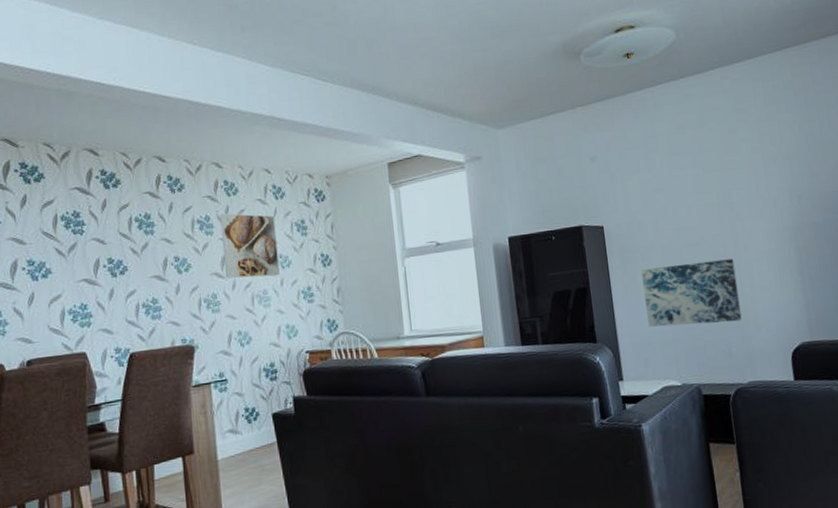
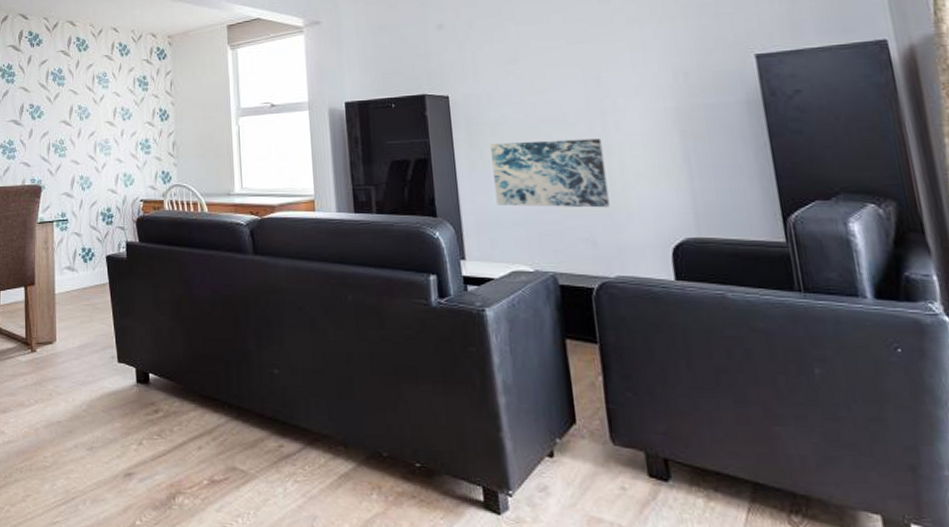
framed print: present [220,213,280,279] -> none [71,67,121,127]

